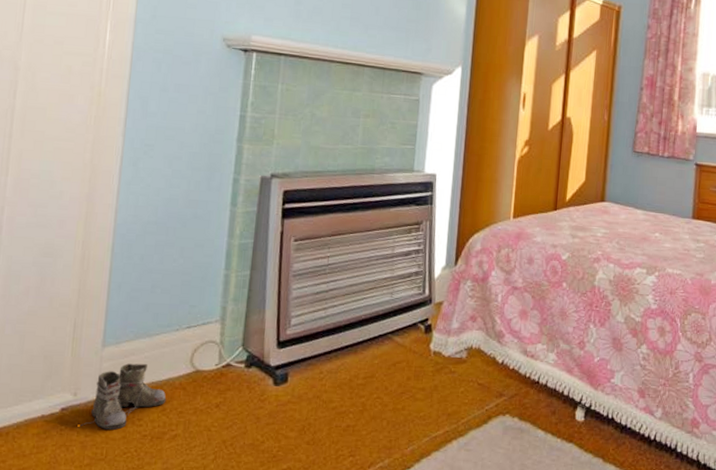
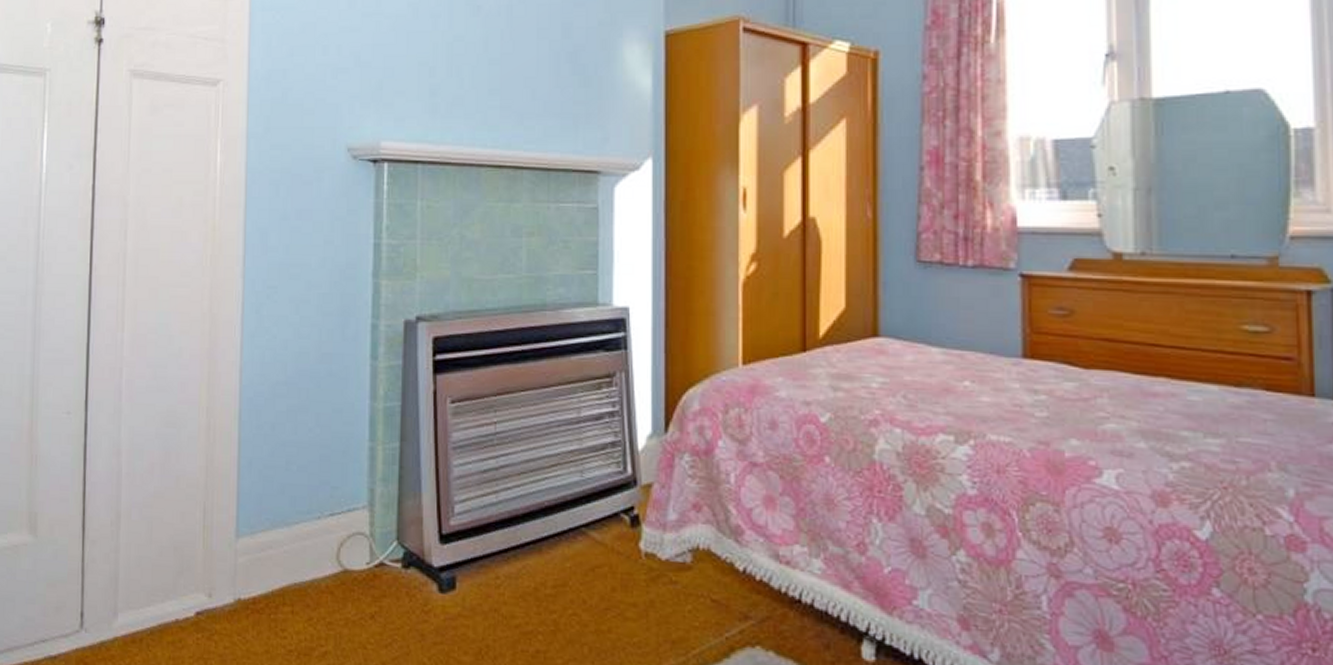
boots: present [80,363,167,430] -> none [218,559,312,642]

